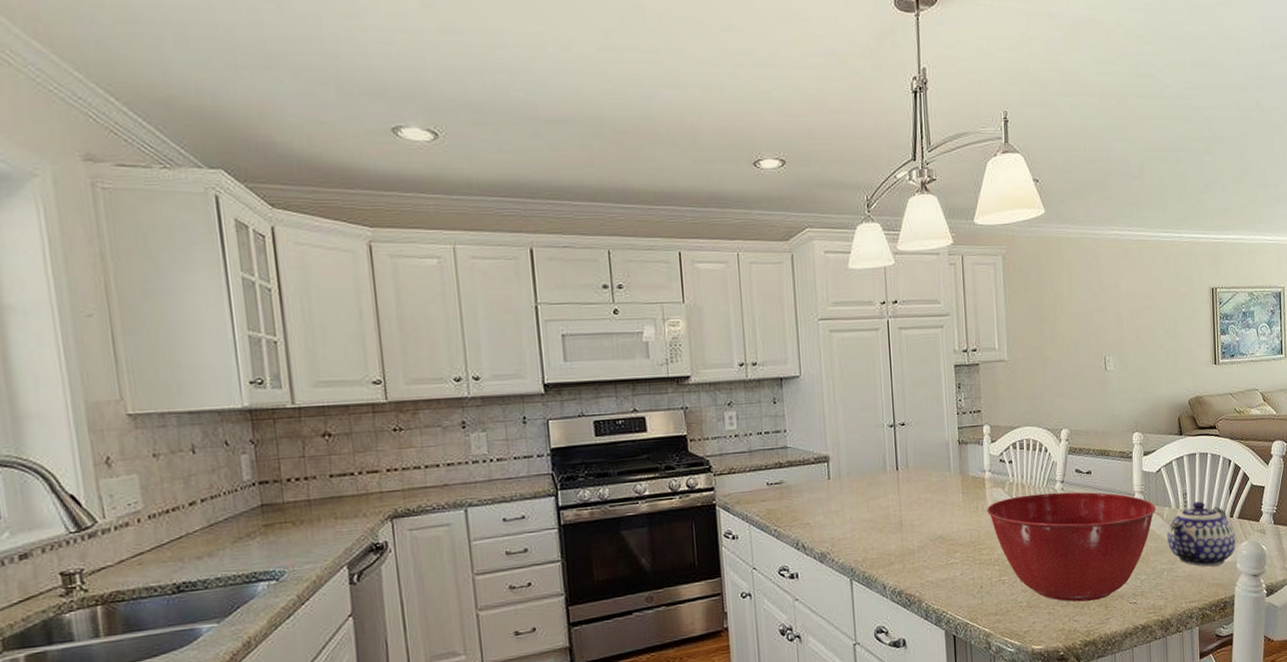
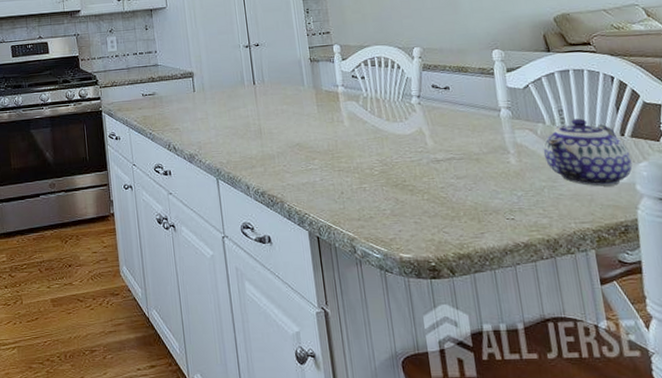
mixing bowl: present [986,492,1156,602] -> none [342,106,527,214]

